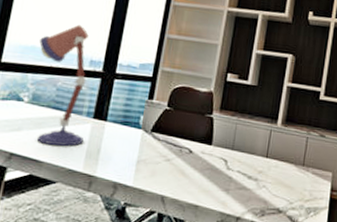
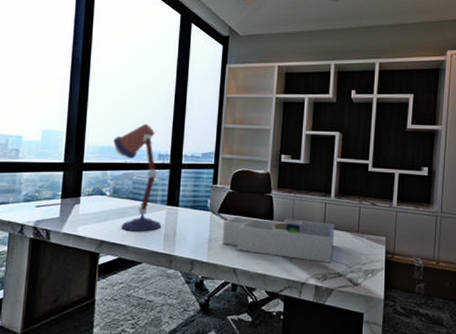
desk organizer: none [151,136,279,197] -> present [222,216,335,263]

